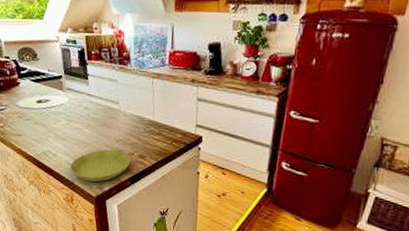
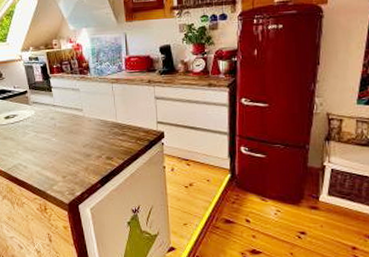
saucer: present [70,149,131,182] -> none [41,155,99,188]

